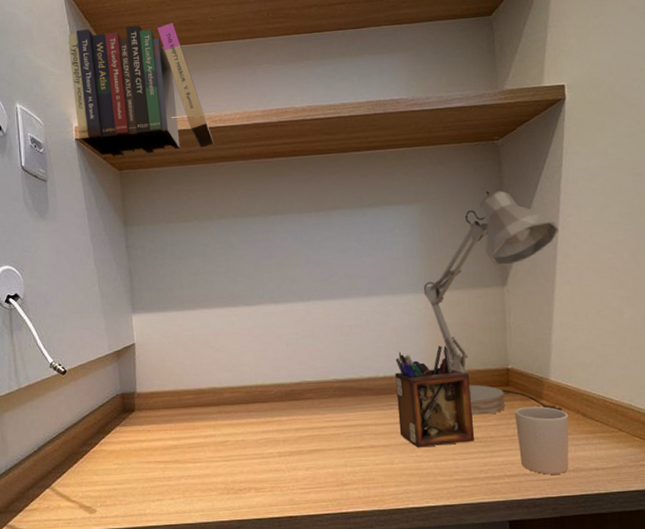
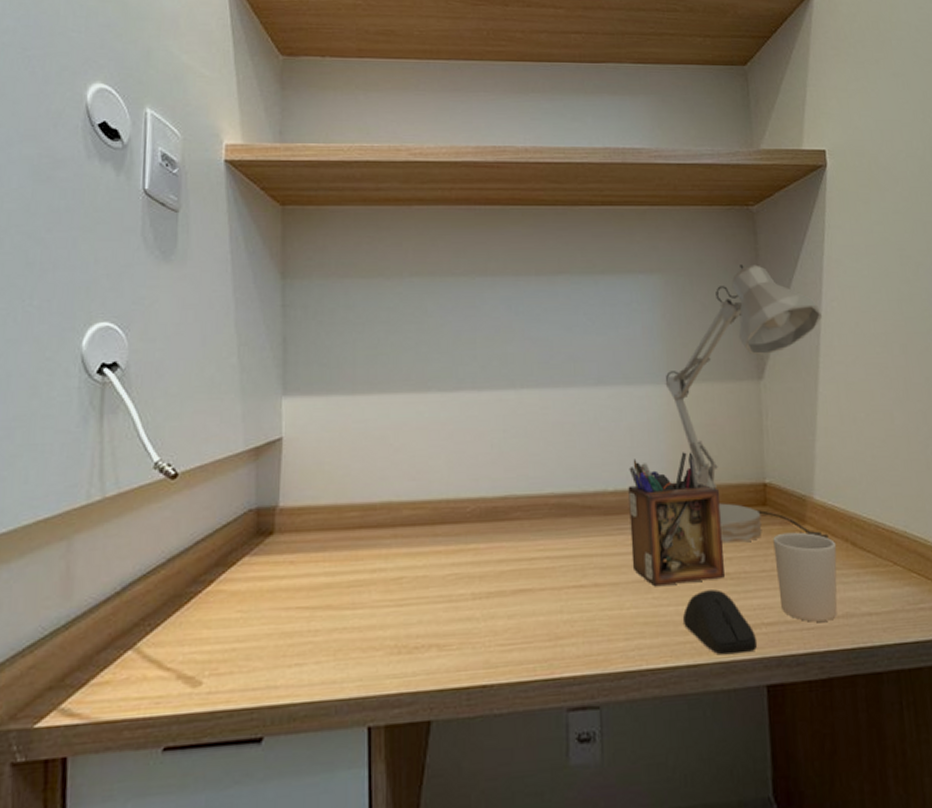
books: present [68,23,215,157] -> none [227,26,412,188]
computer mouse: none [441,450,502,498] -> present [683,589,758,655]

